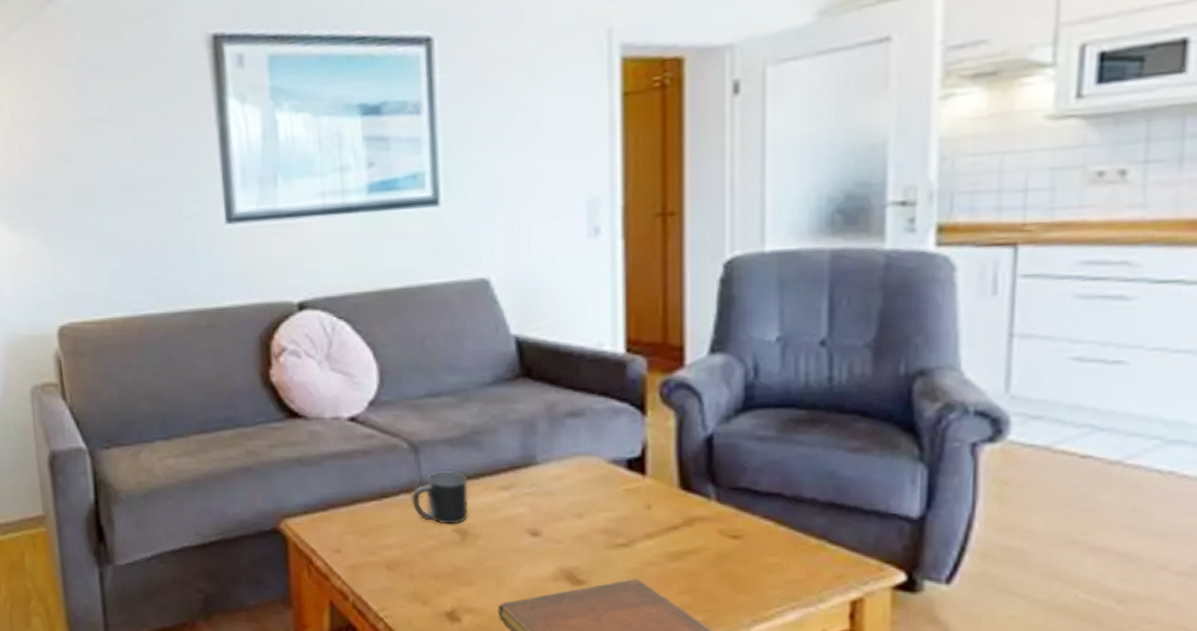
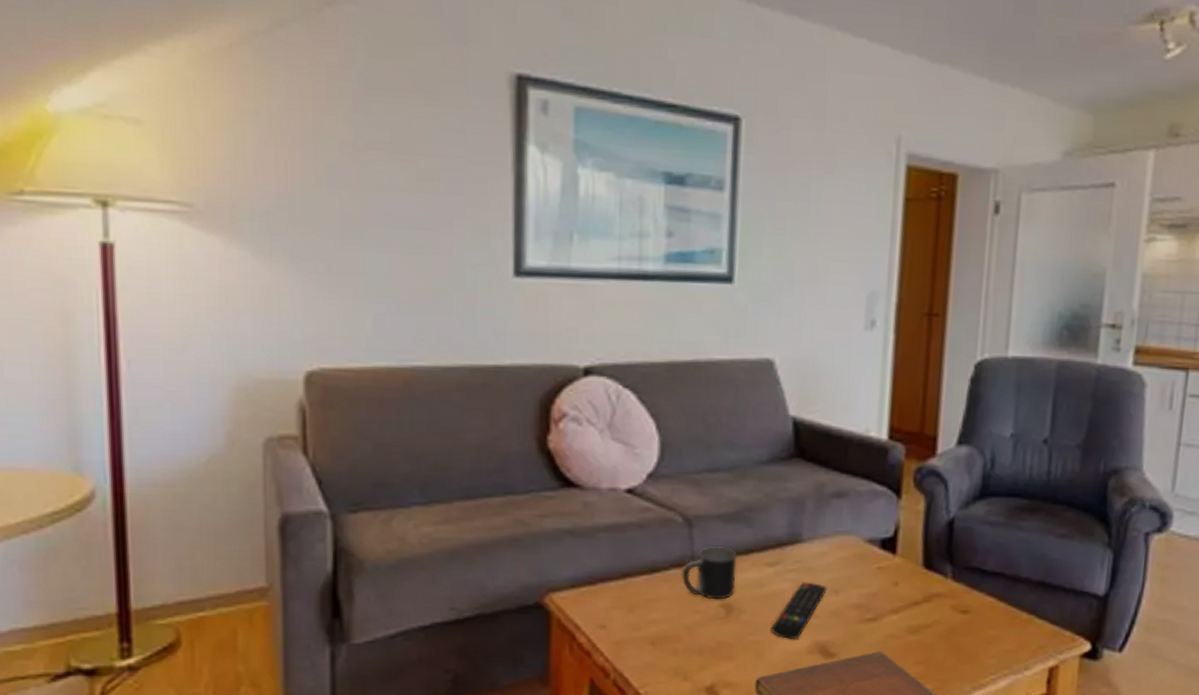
remote control: none [510,506,569,566] -> present [771,582,827,640]

